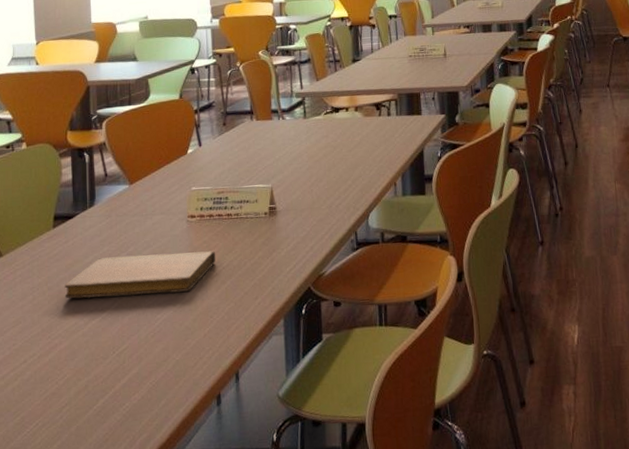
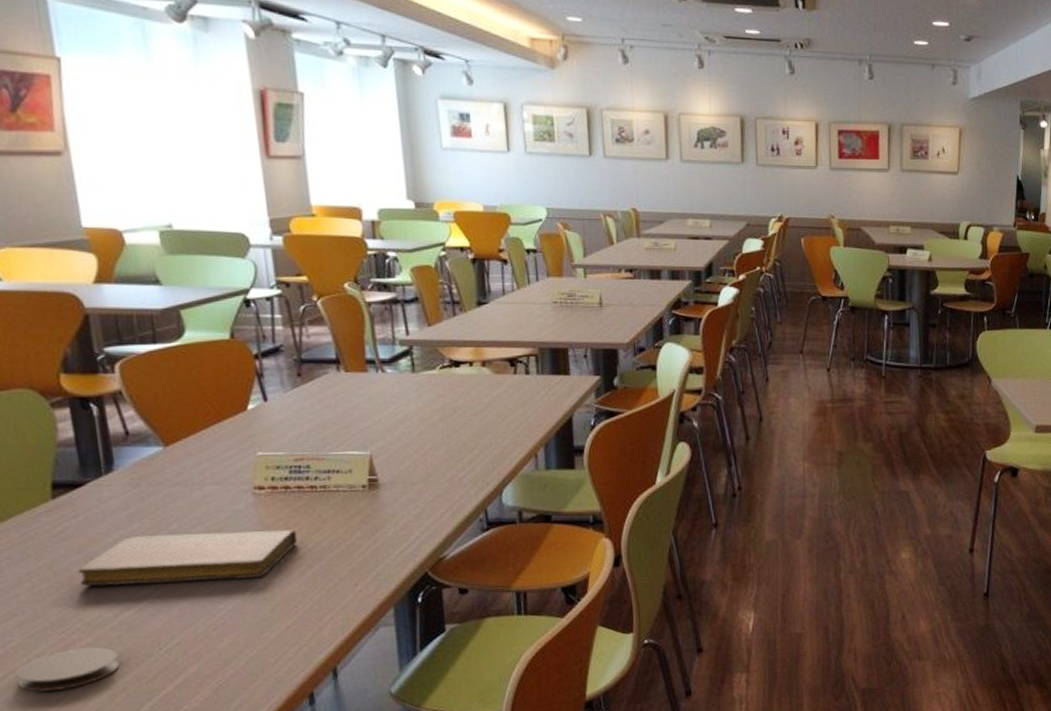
coaster: none [15,349,84,388] -> present [15,646,119,692]

